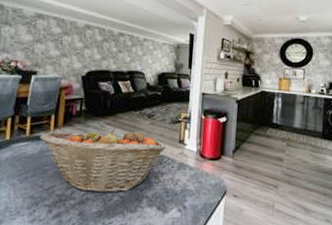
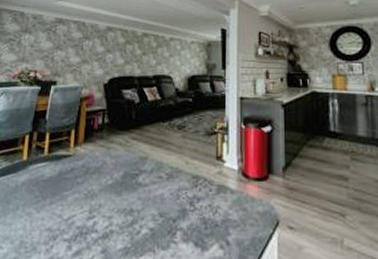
fruit basket: present [40,126,166,193] -> none [59,141,201,225]

